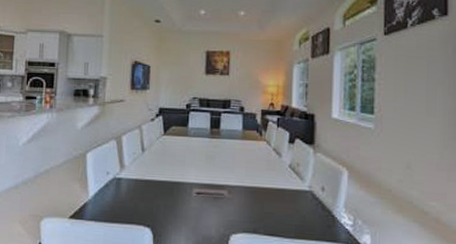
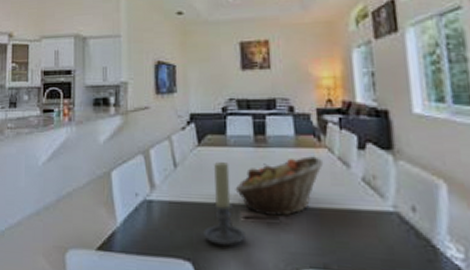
candle holder: none [162,149,196,216] -> present [203,162,245,247]
fruit basket: none [191,147,262,193] -> present [235,156,324,217]

